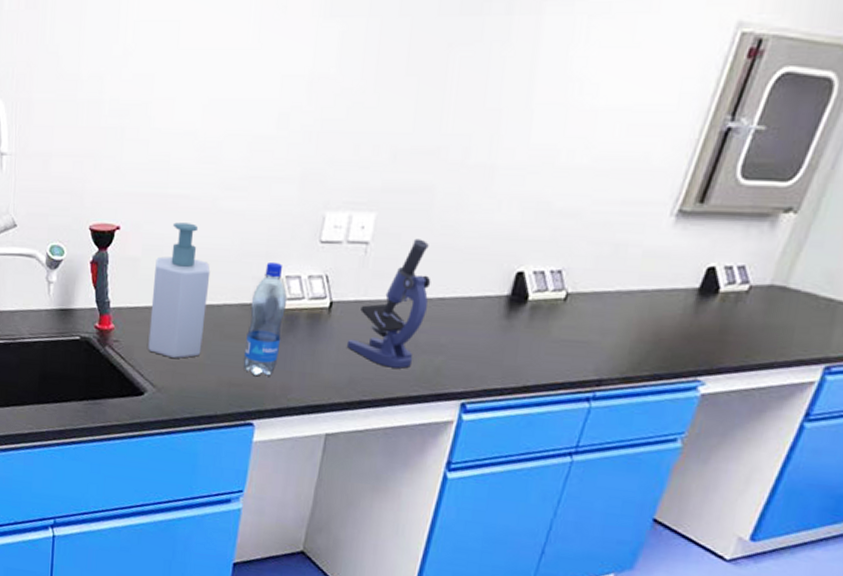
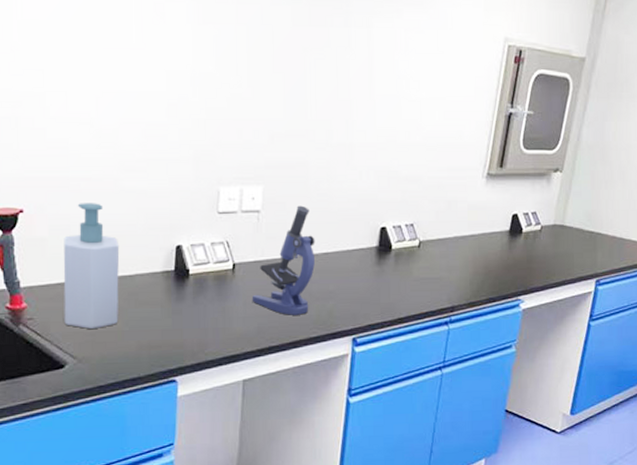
bottle: present [243,261,287,377] -> none [159,233,194,337]

